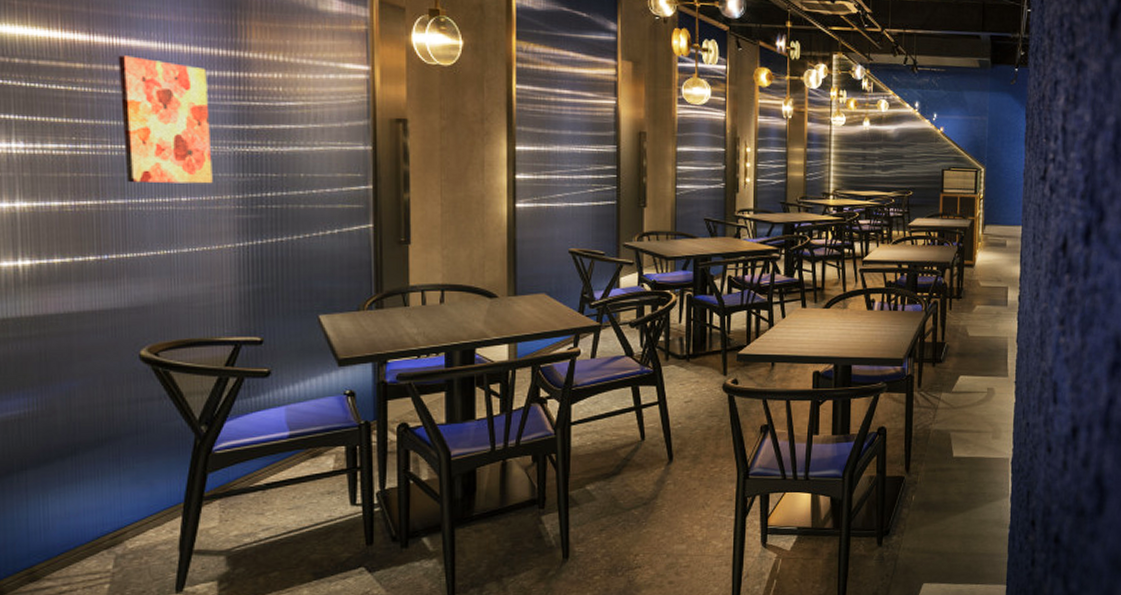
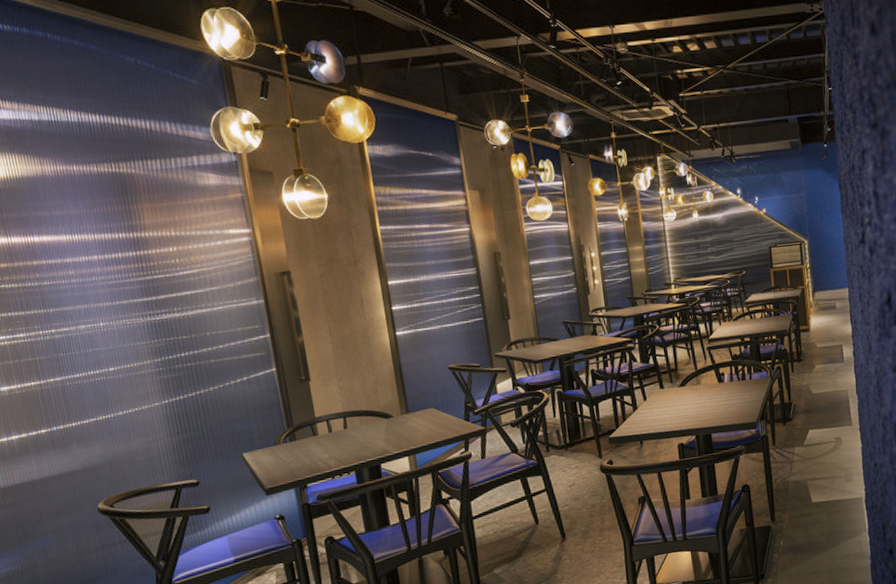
wall art: present [118,55,213,184] -> none [34,250,134,362]

